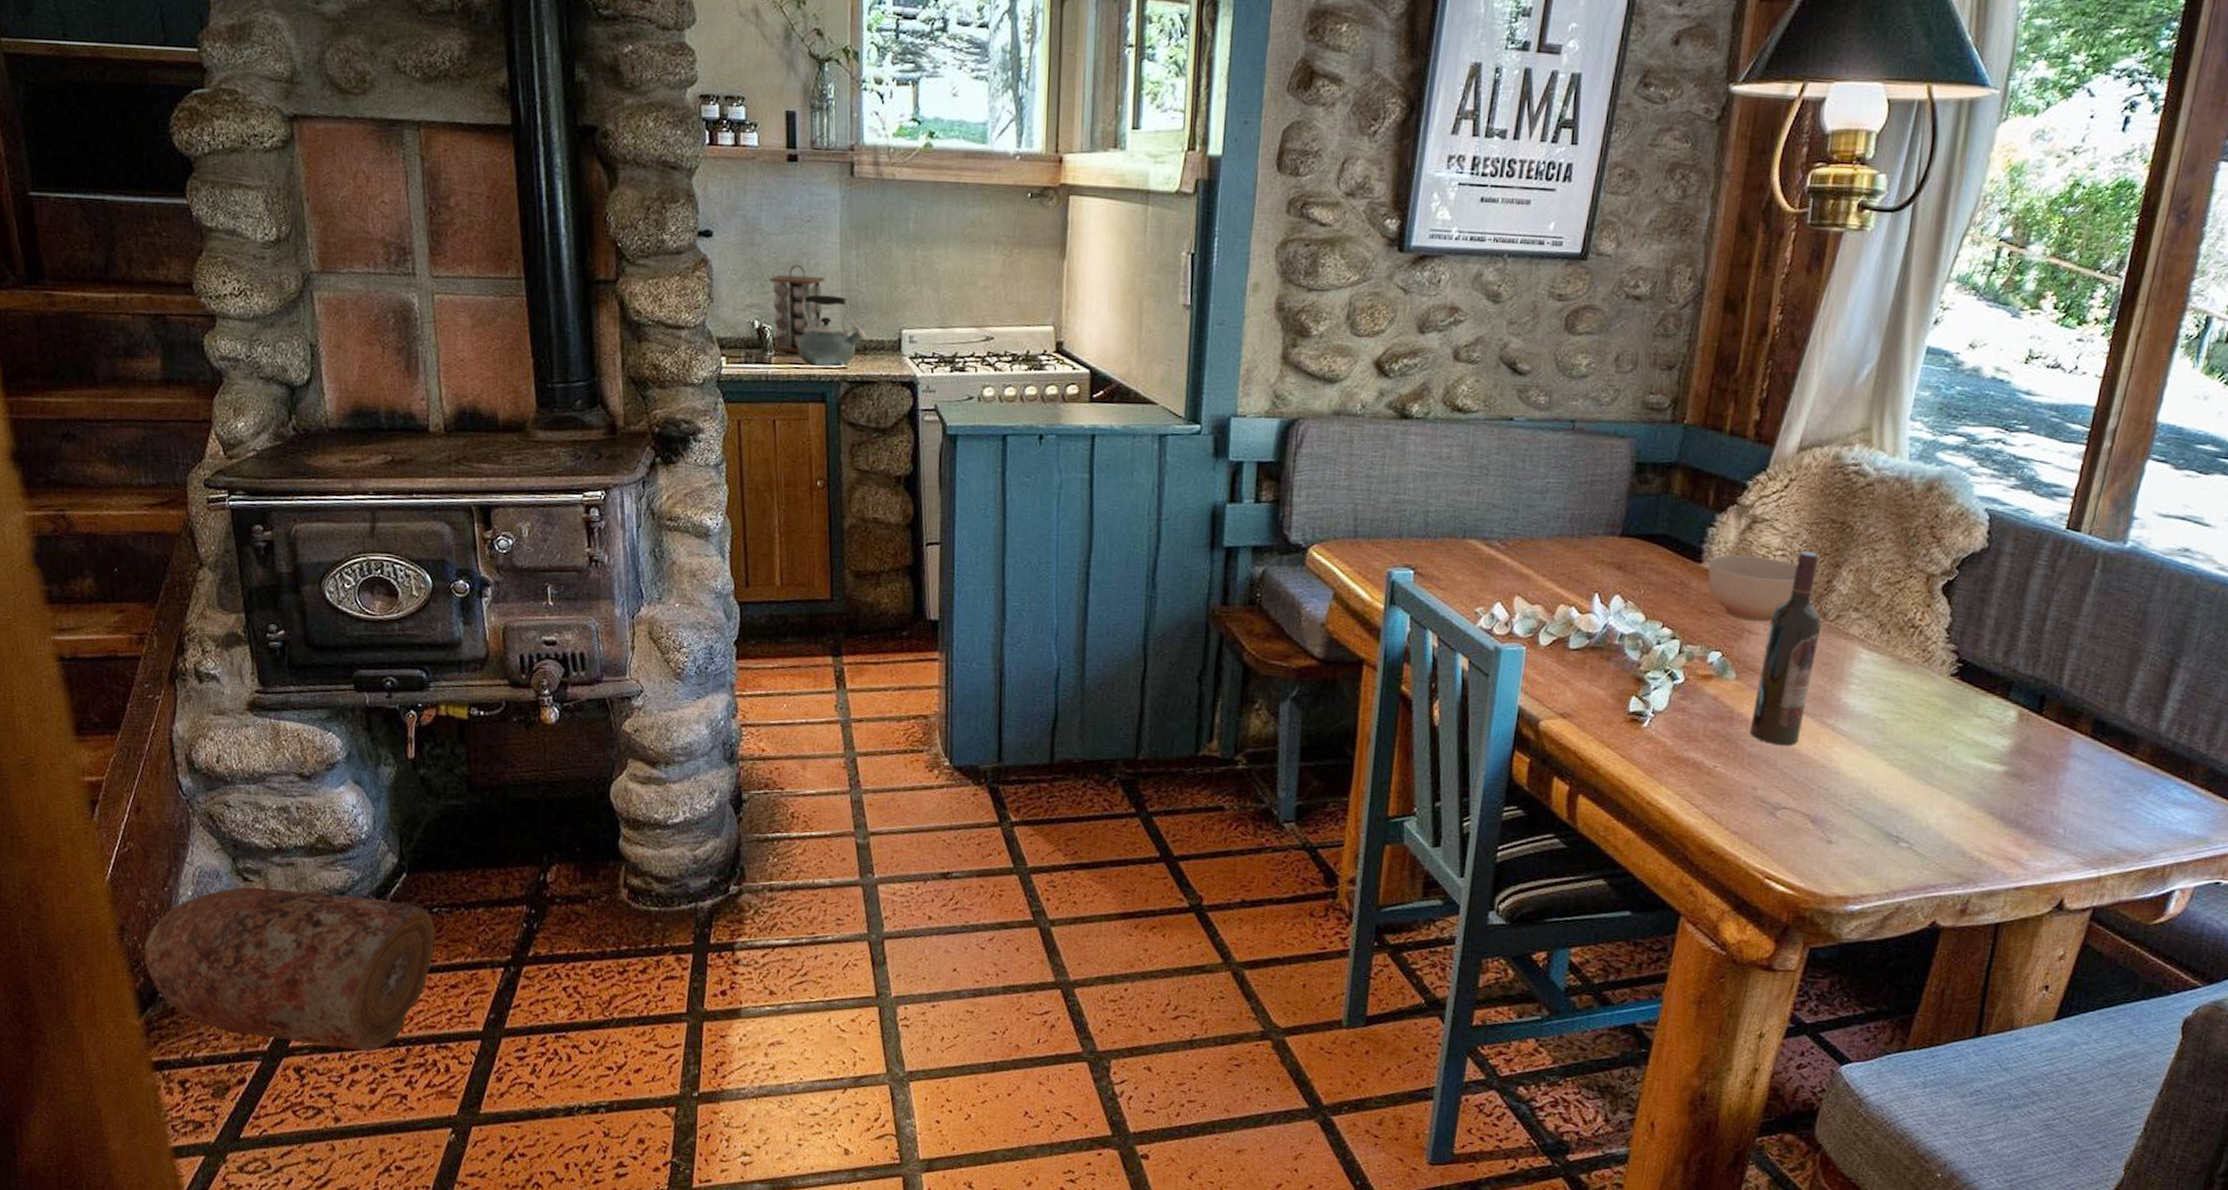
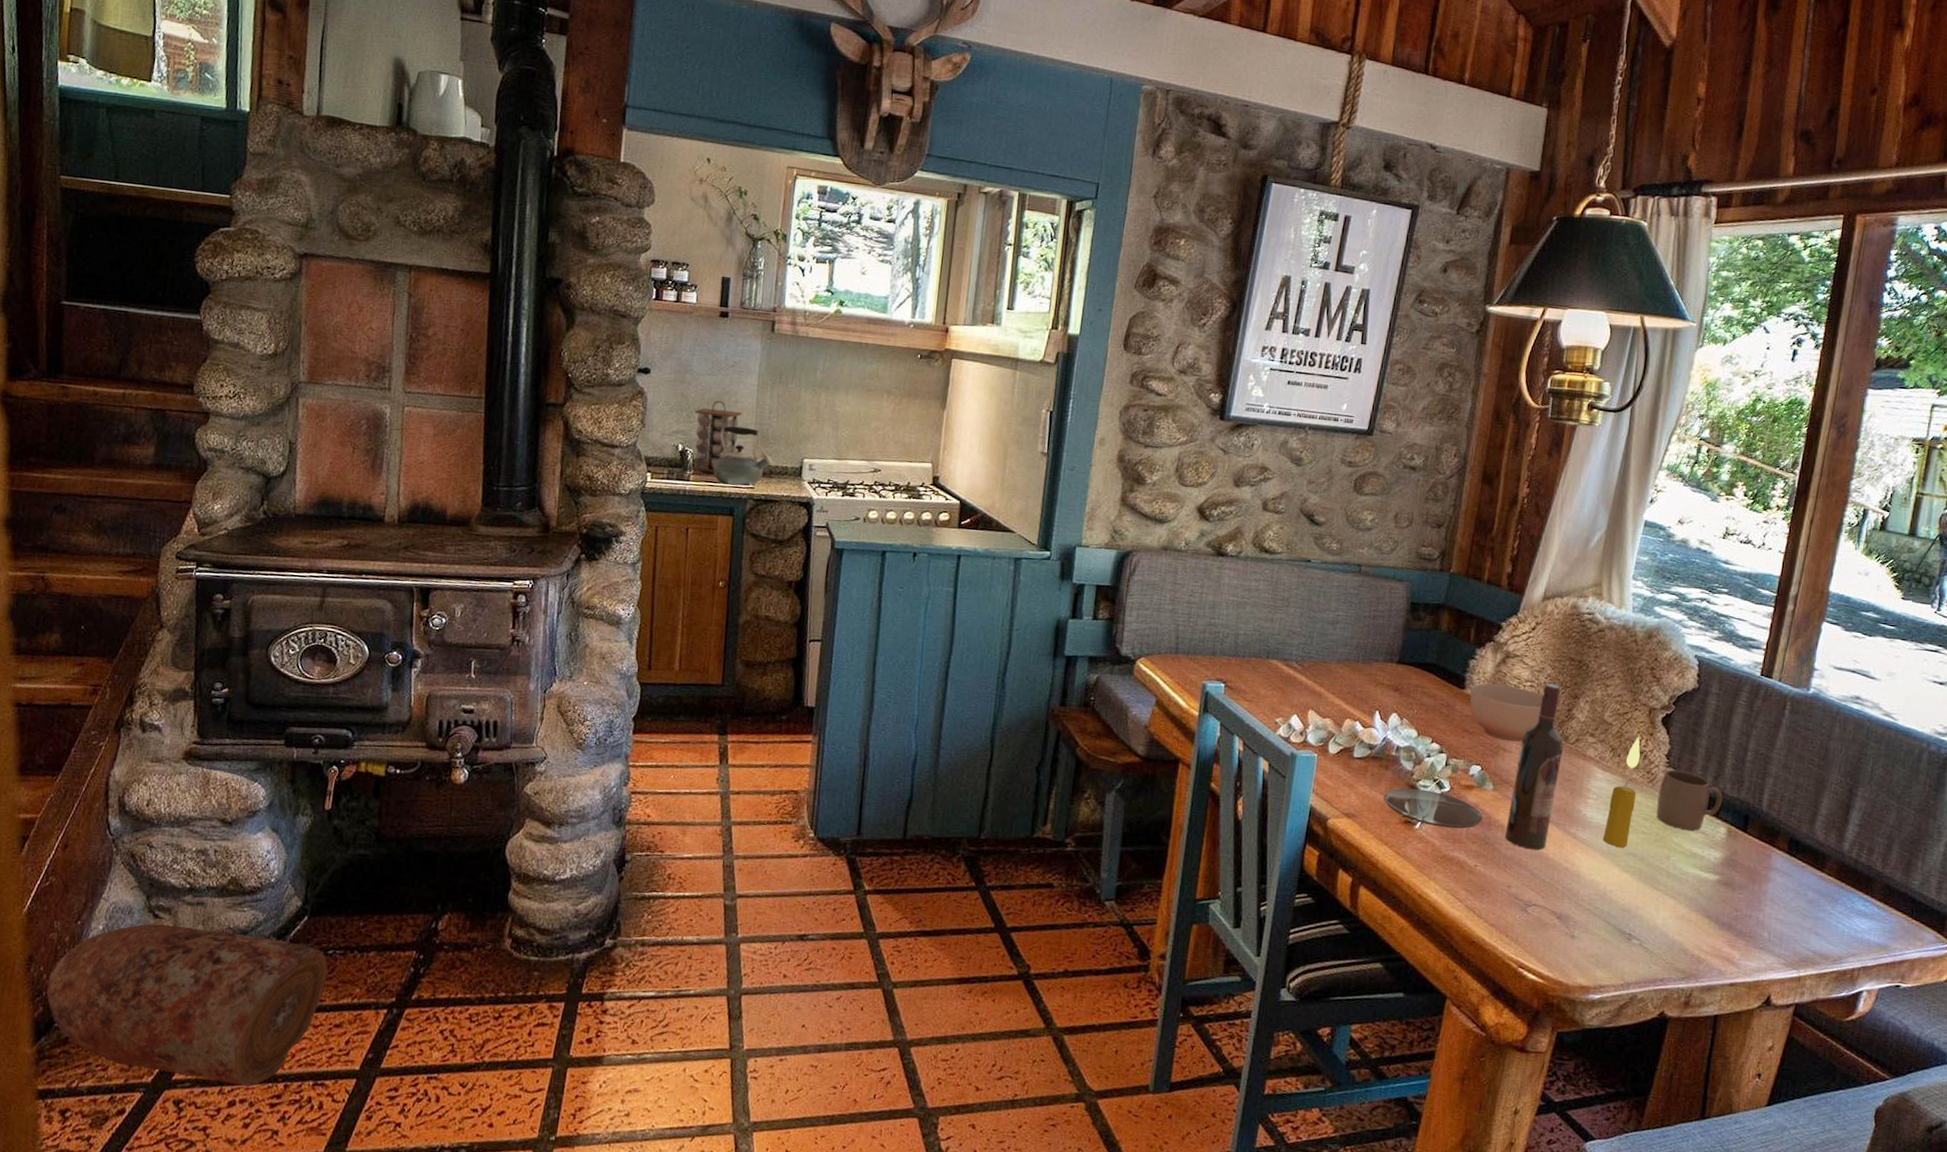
plate: none [1605,681,1723,726] -> present [1383,788,1483,829]
candle: none [1867,608,1915,738] -> present [1602,736,1641,847]
mug: none [1932,645,2015,716] -> present [1656,769,1723,831]

